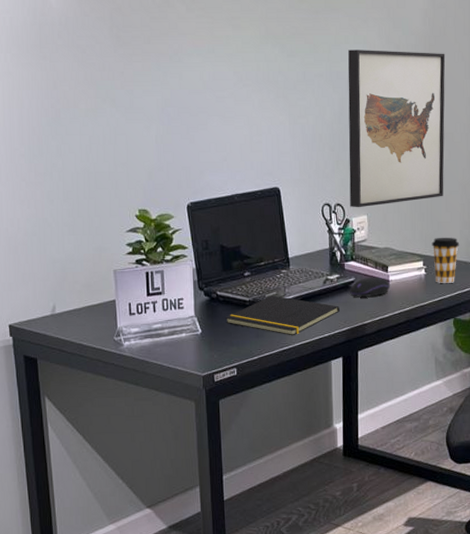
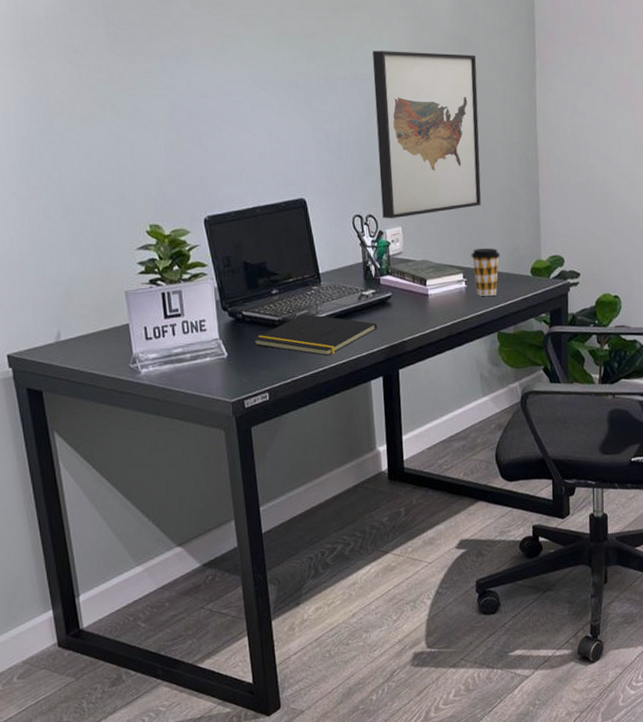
computer mouse: present [349,277,390,297] -> none [386,291,429,313]

